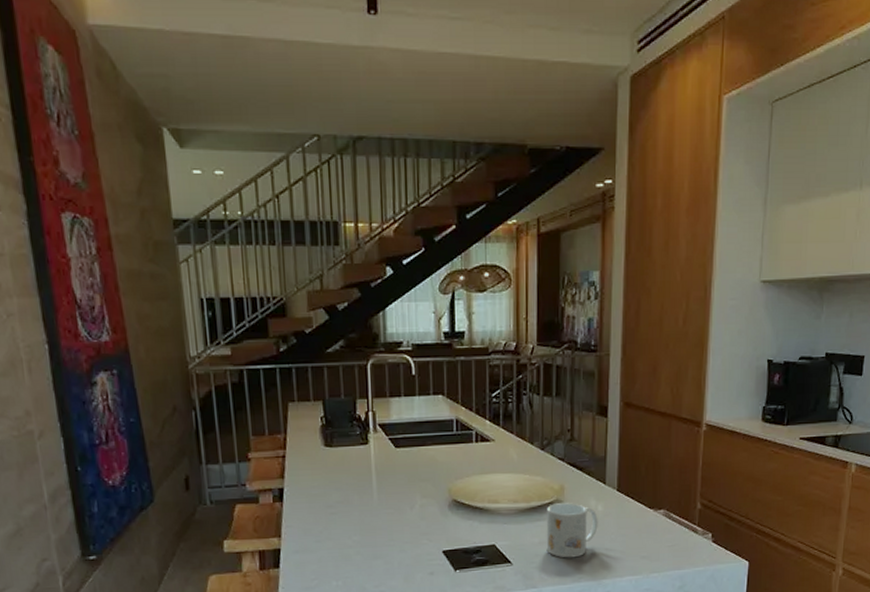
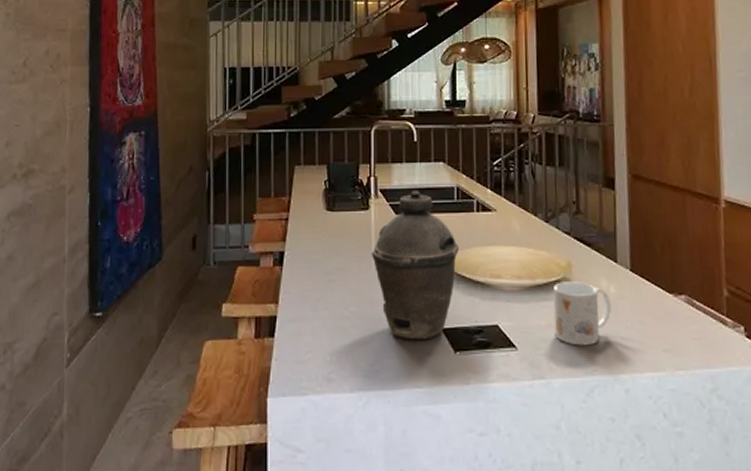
kettle: none [373,423,459,563] -> present [372,190,460,340]

